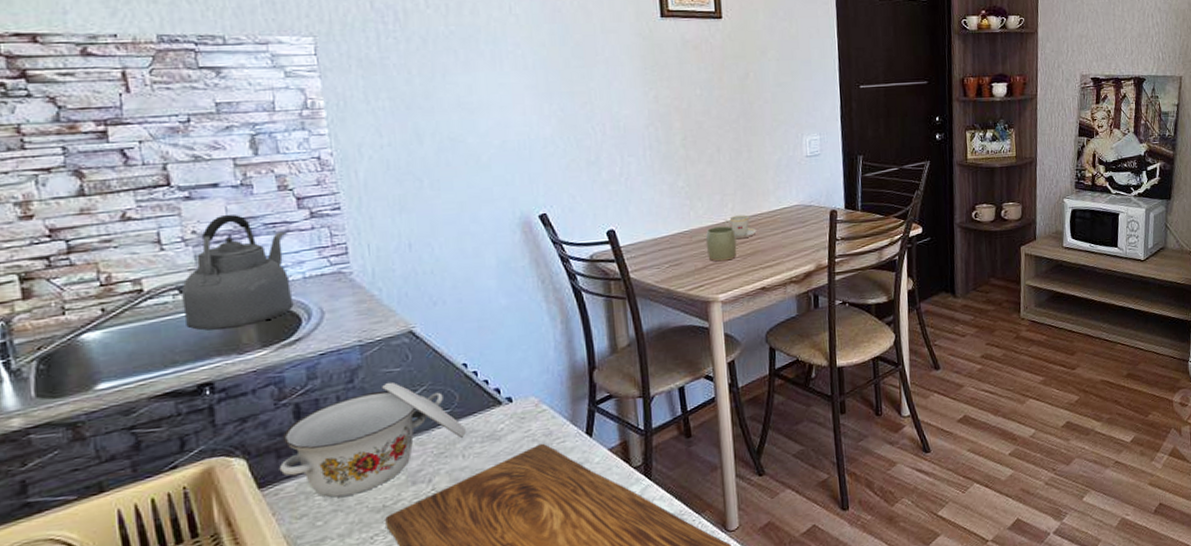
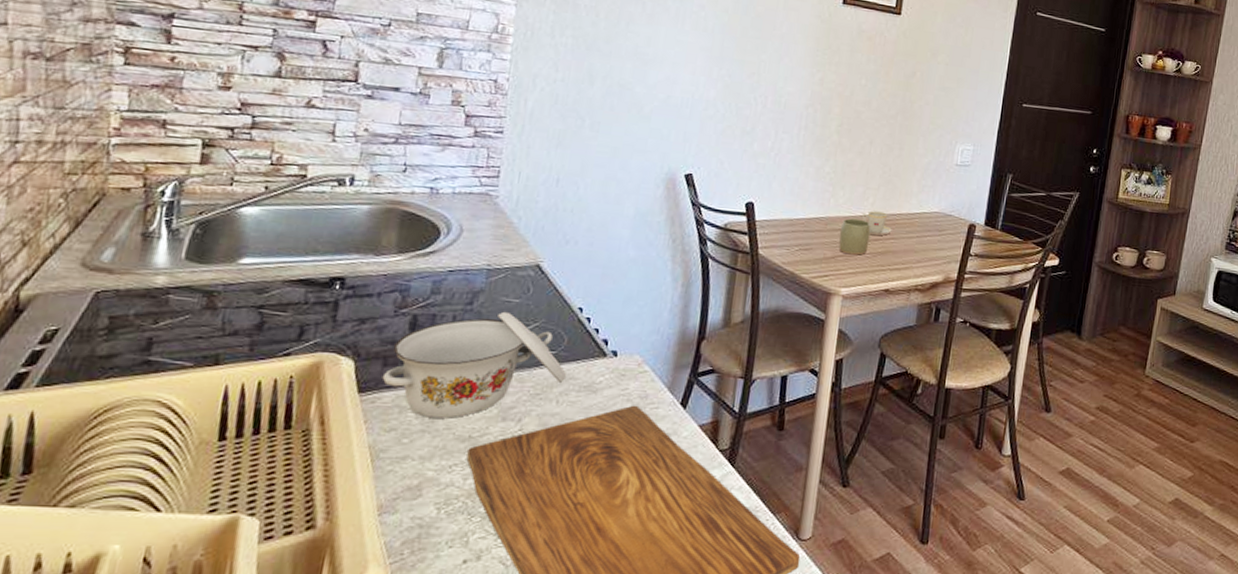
kettle: present [181,214,294,331] -> none [335,118,449,230]

